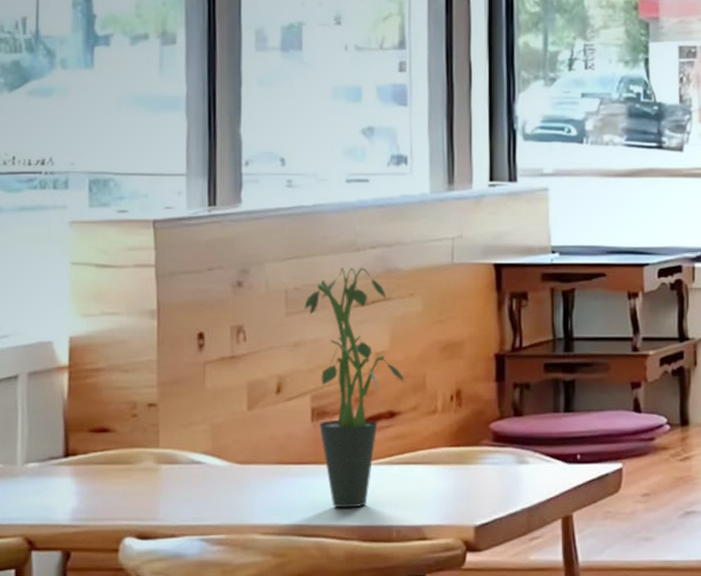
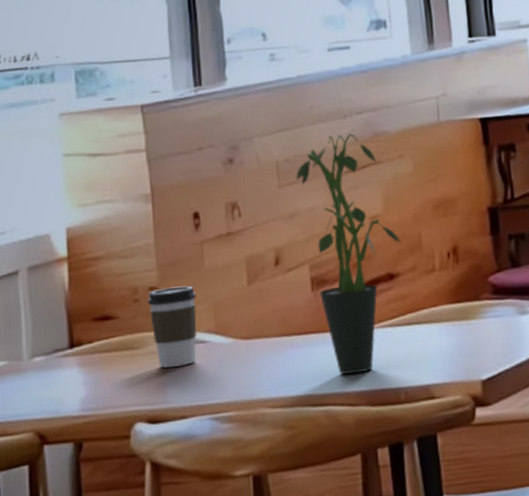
coffee cup: none [145,405,195,486] -> present [147,285,197,368]

